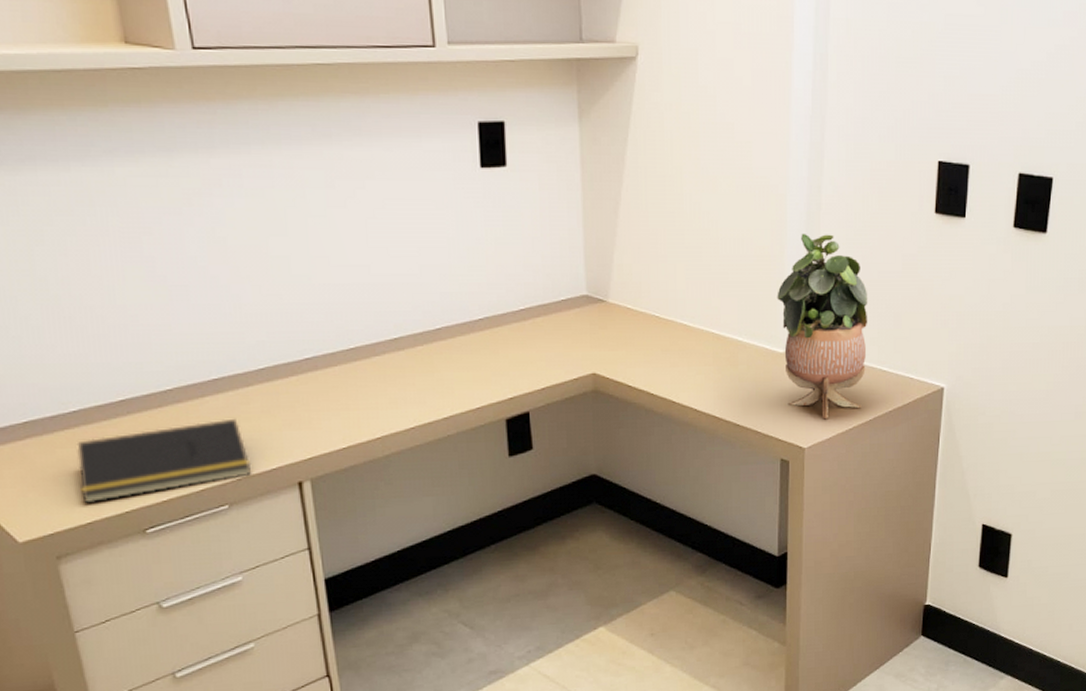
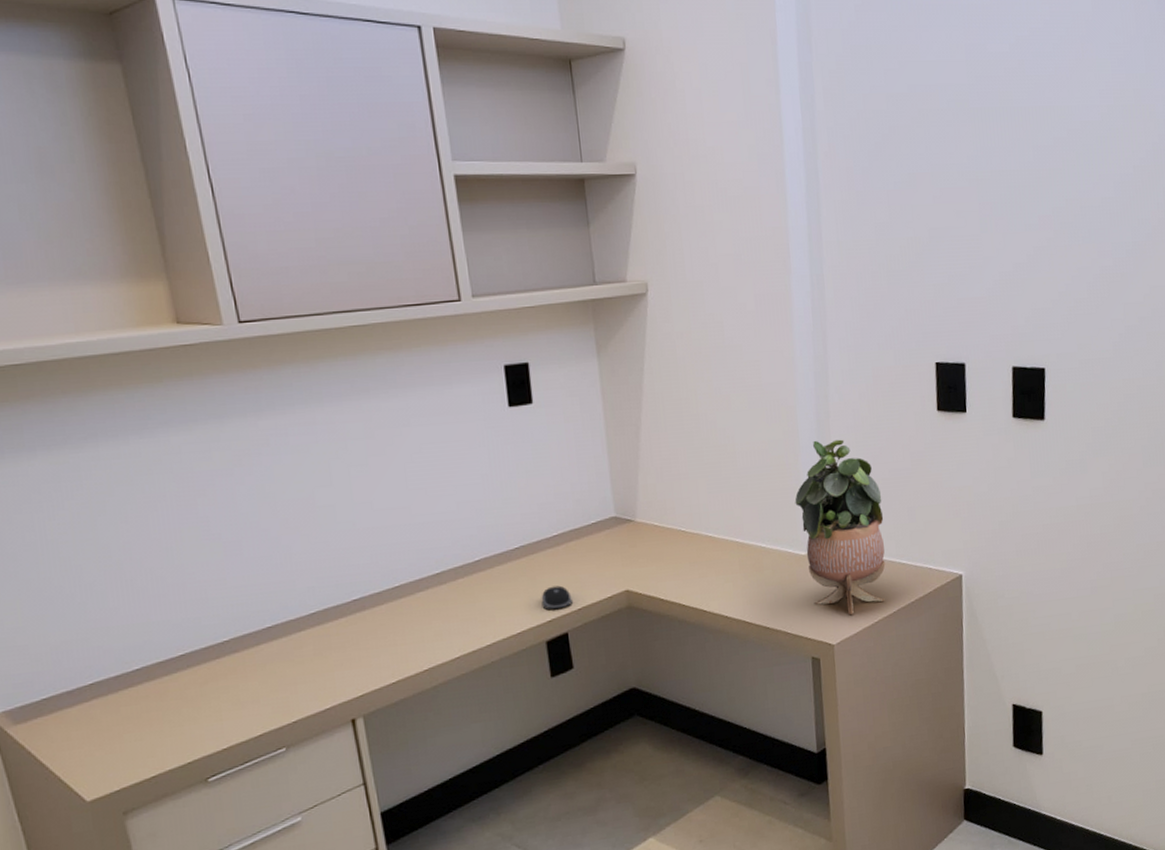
notepad: present [76,418,252,504] -> none [140,663,307,759]
computer mouse: none [503,362,537,387] -> present [541,585,574,610]

